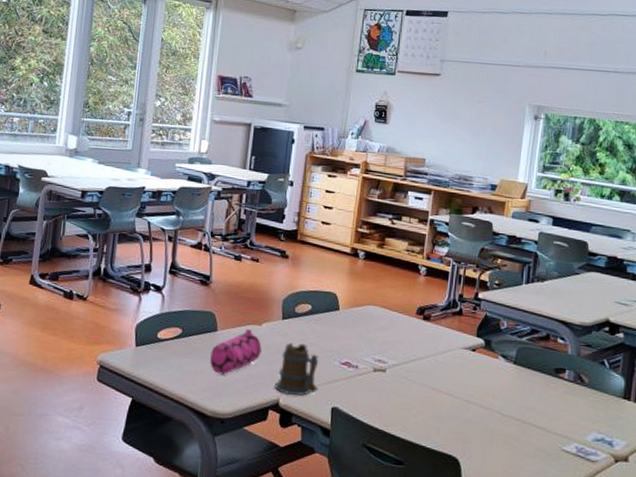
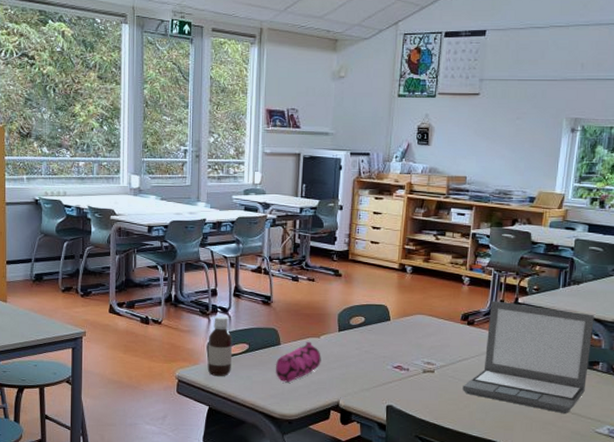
bottle: none [133,295,165,364] -> present [207,316,233,377]
mug: present [274,342,319,396] -> none [334,351,374,397]
laptop: none [416,294,560,428] -> present [462,300,594,414]

